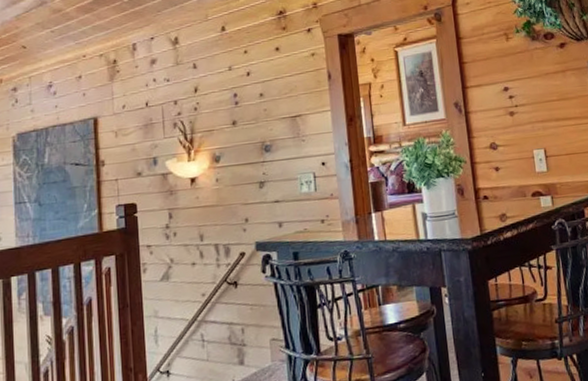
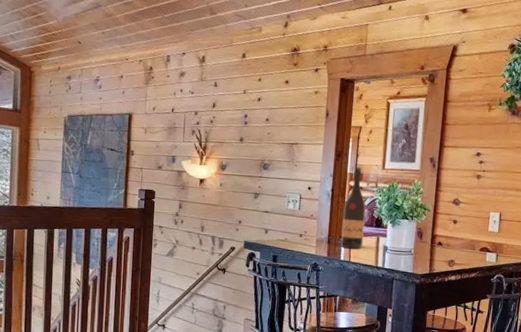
wine bottle: none [367,128,398,227] -> present [340,167,366,250]

